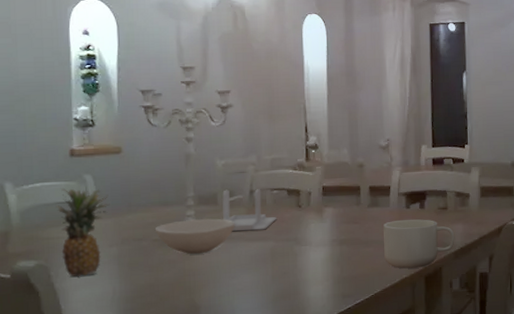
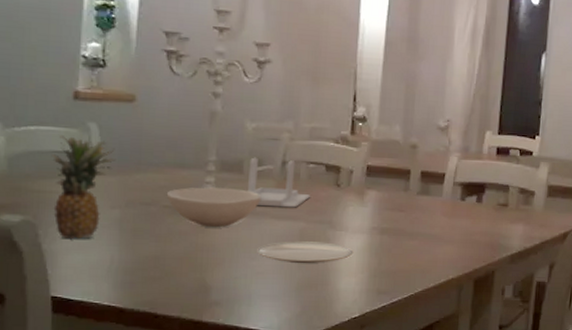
plate: none [236,257,318,278] -> present [257,241,354,264]
cup: present [383,219,455,269] -> none [429,212,513,269]

